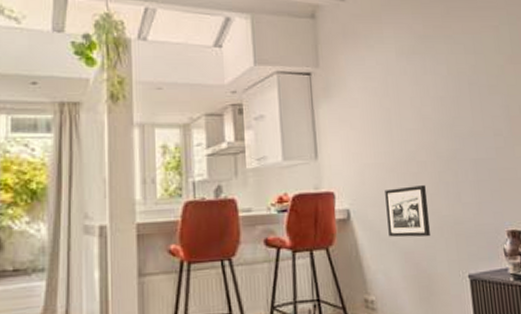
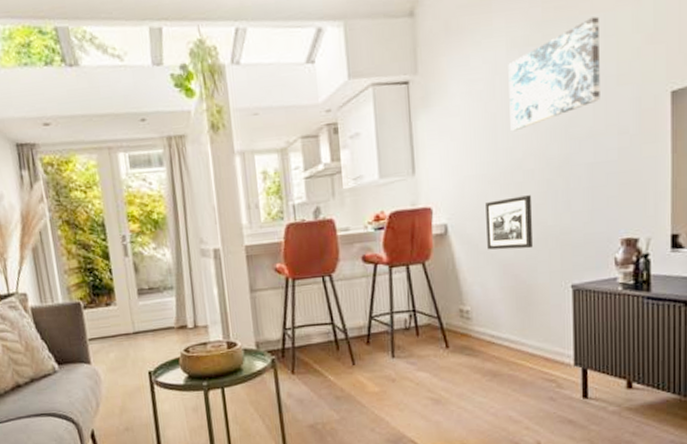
wall art: none [398,37,477,126] -> present [508,16,600,132]

